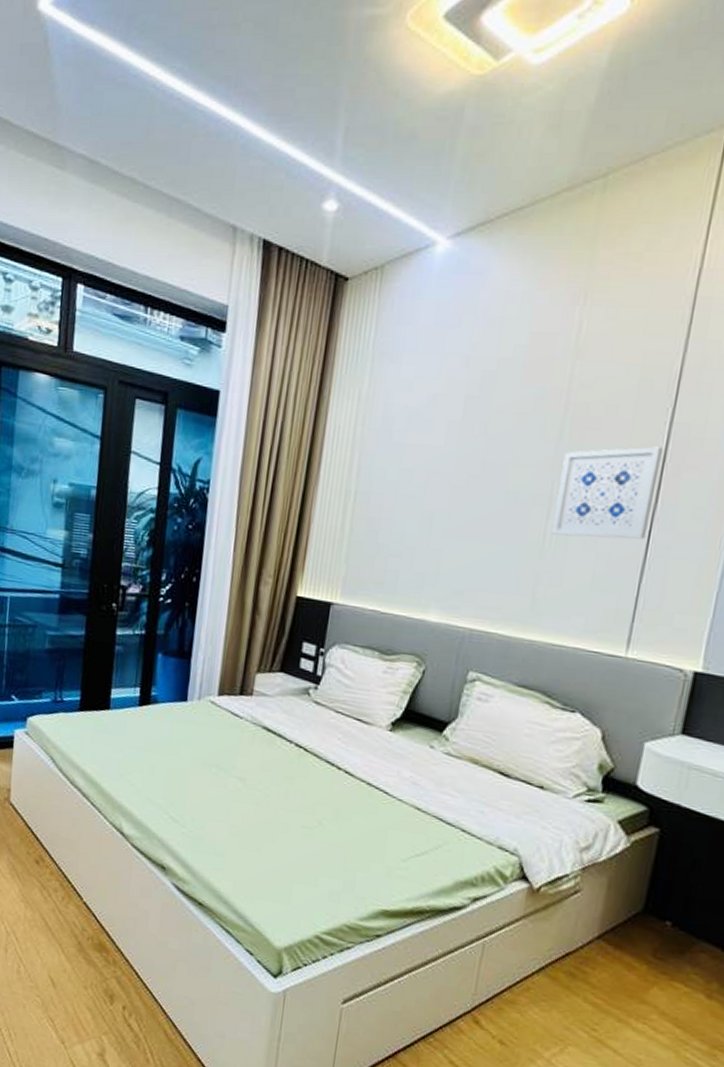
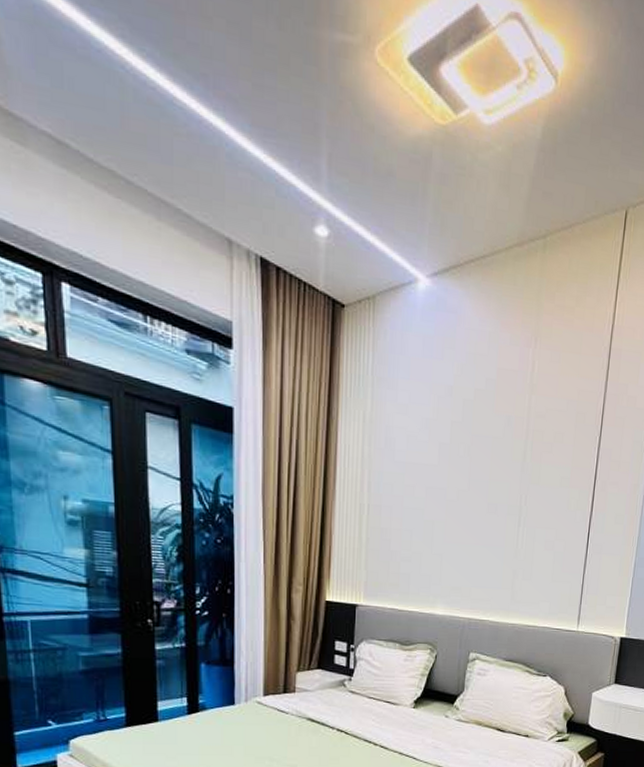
wall art: present [550,446,663,540] -> none [522,467,594,540]

